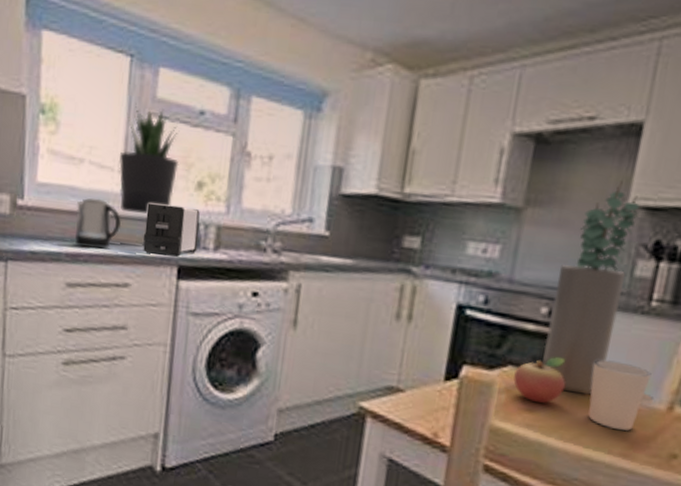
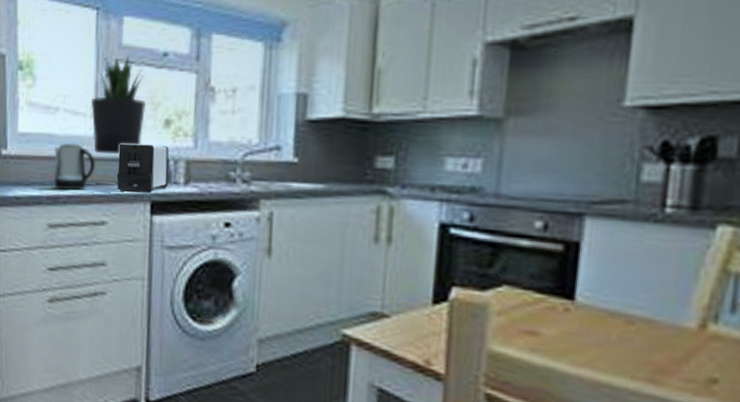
fruit: present [513,357,566,403] -> none [510,274,571,325]
vase: present [542,180,641,395] -> none [542,80,641,314]
cup: present [588,359,655,431] -> none [602,274,682,353]

